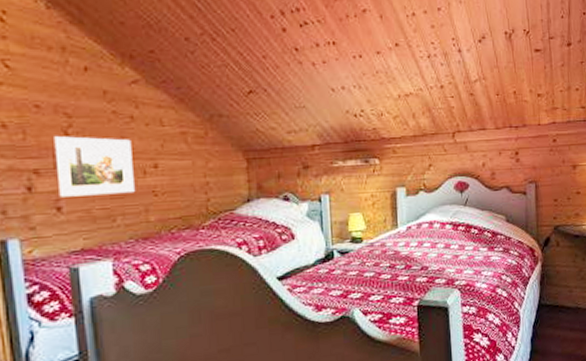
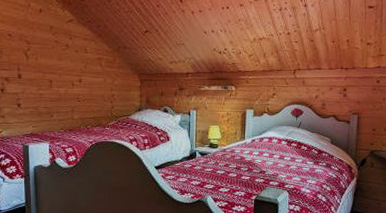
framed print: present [52,136,135,197] -> none [17,56,66,98]

